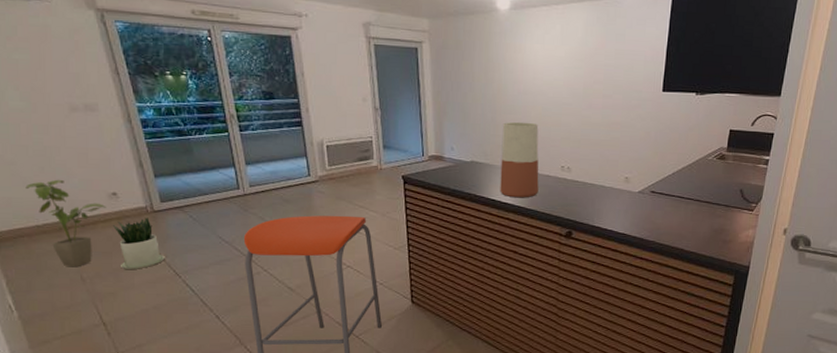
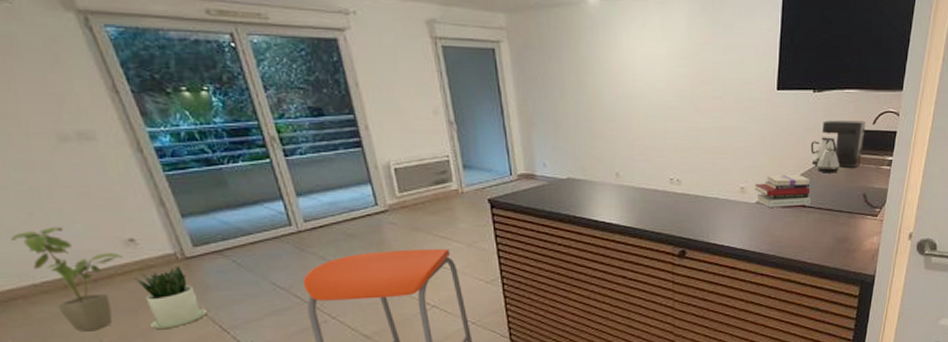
vase: present [500,121,539,198] -> none [600,130,646,217]
books: none [638,167,691,198] -> present [755,175,812,207]
coffee maker: none [691,120,745,166] -> present [810,119,866,169]
kettle: none [696,136,719,169] -> present [816,137,840,173]

